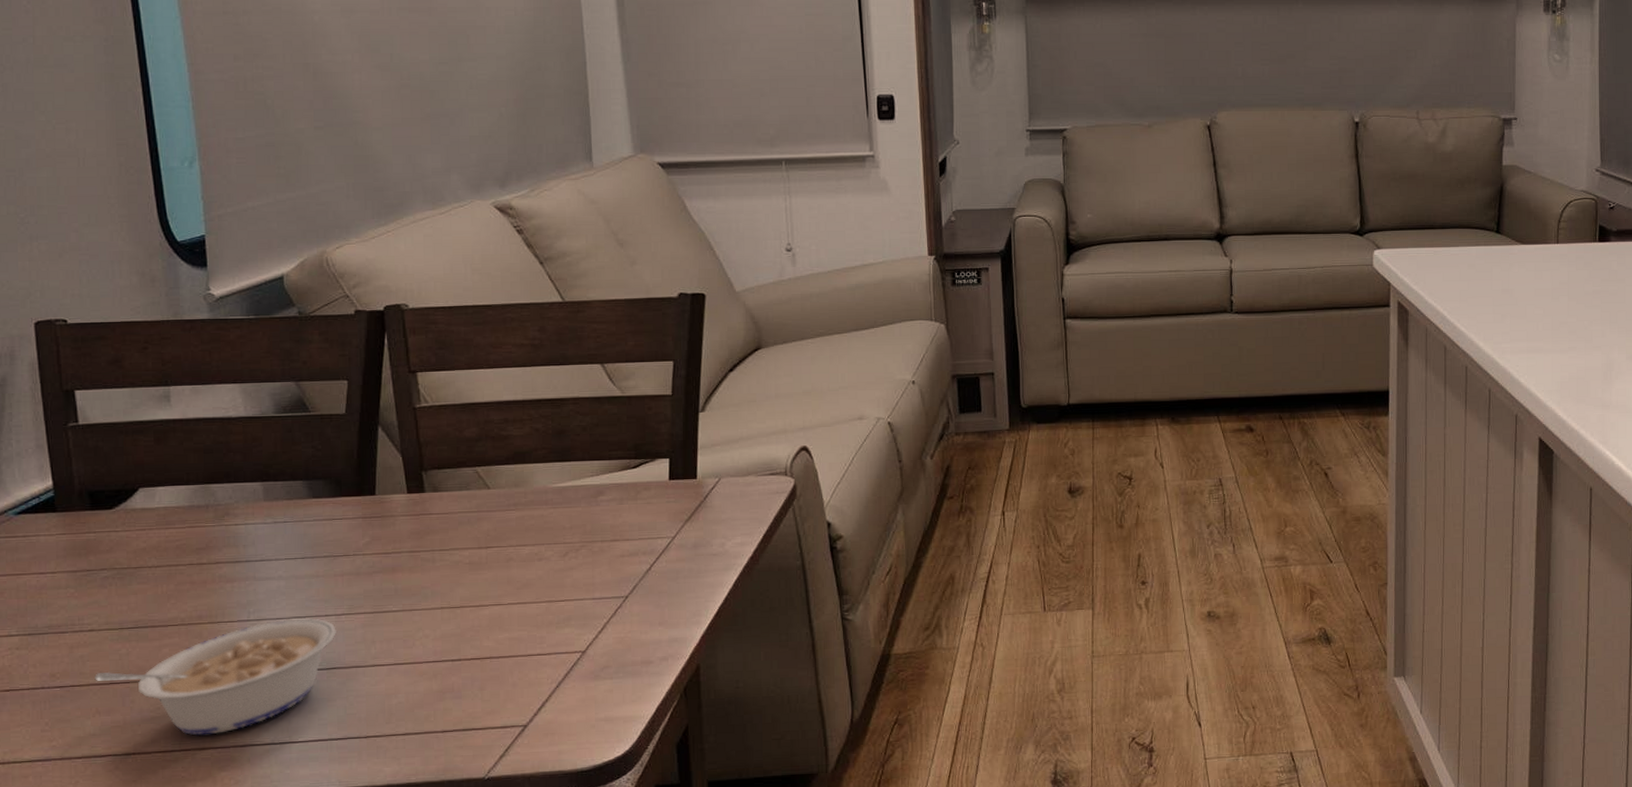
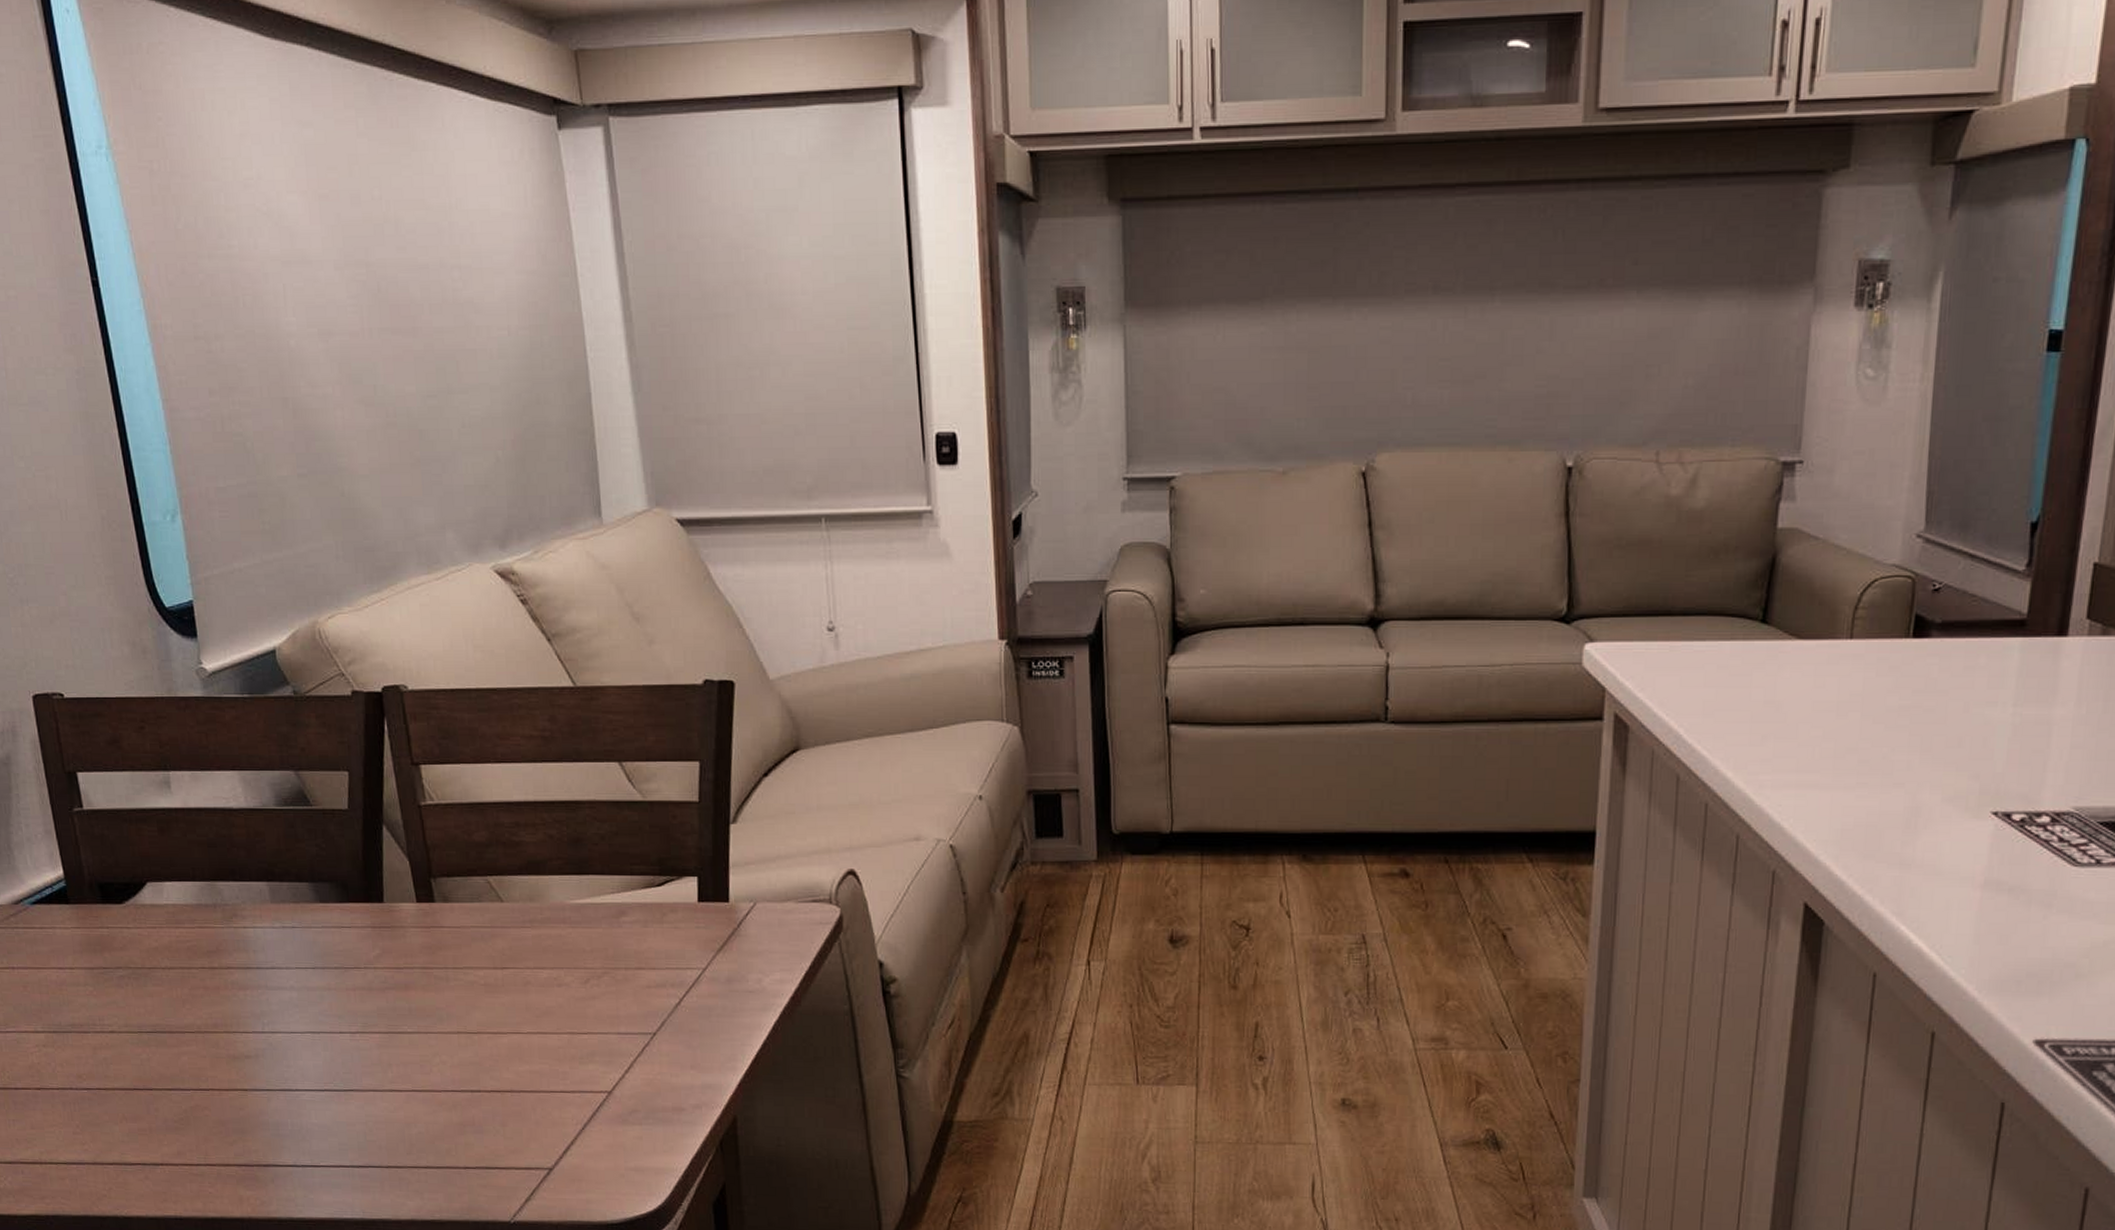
legume: present [94,618,336,736] -> none [119,1034,352,1151]

